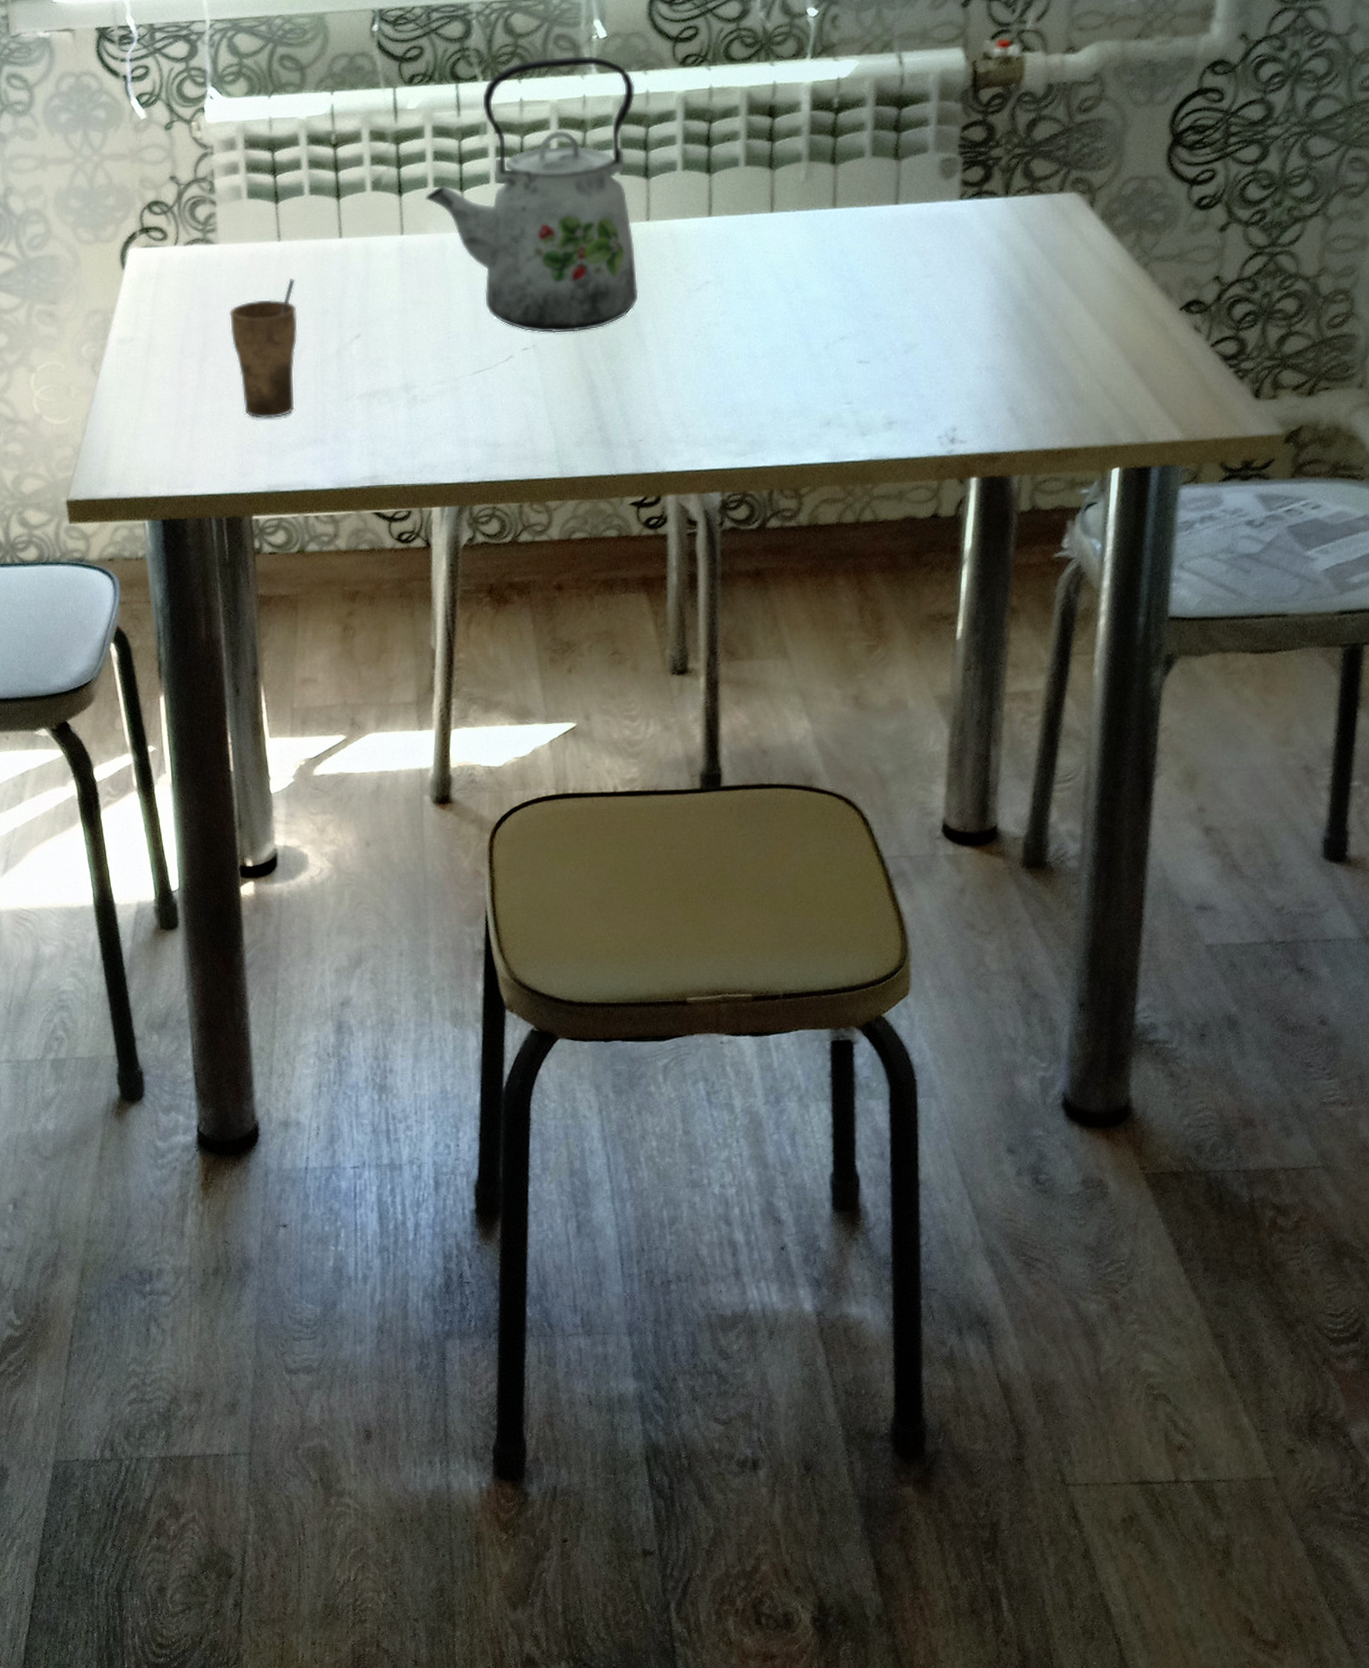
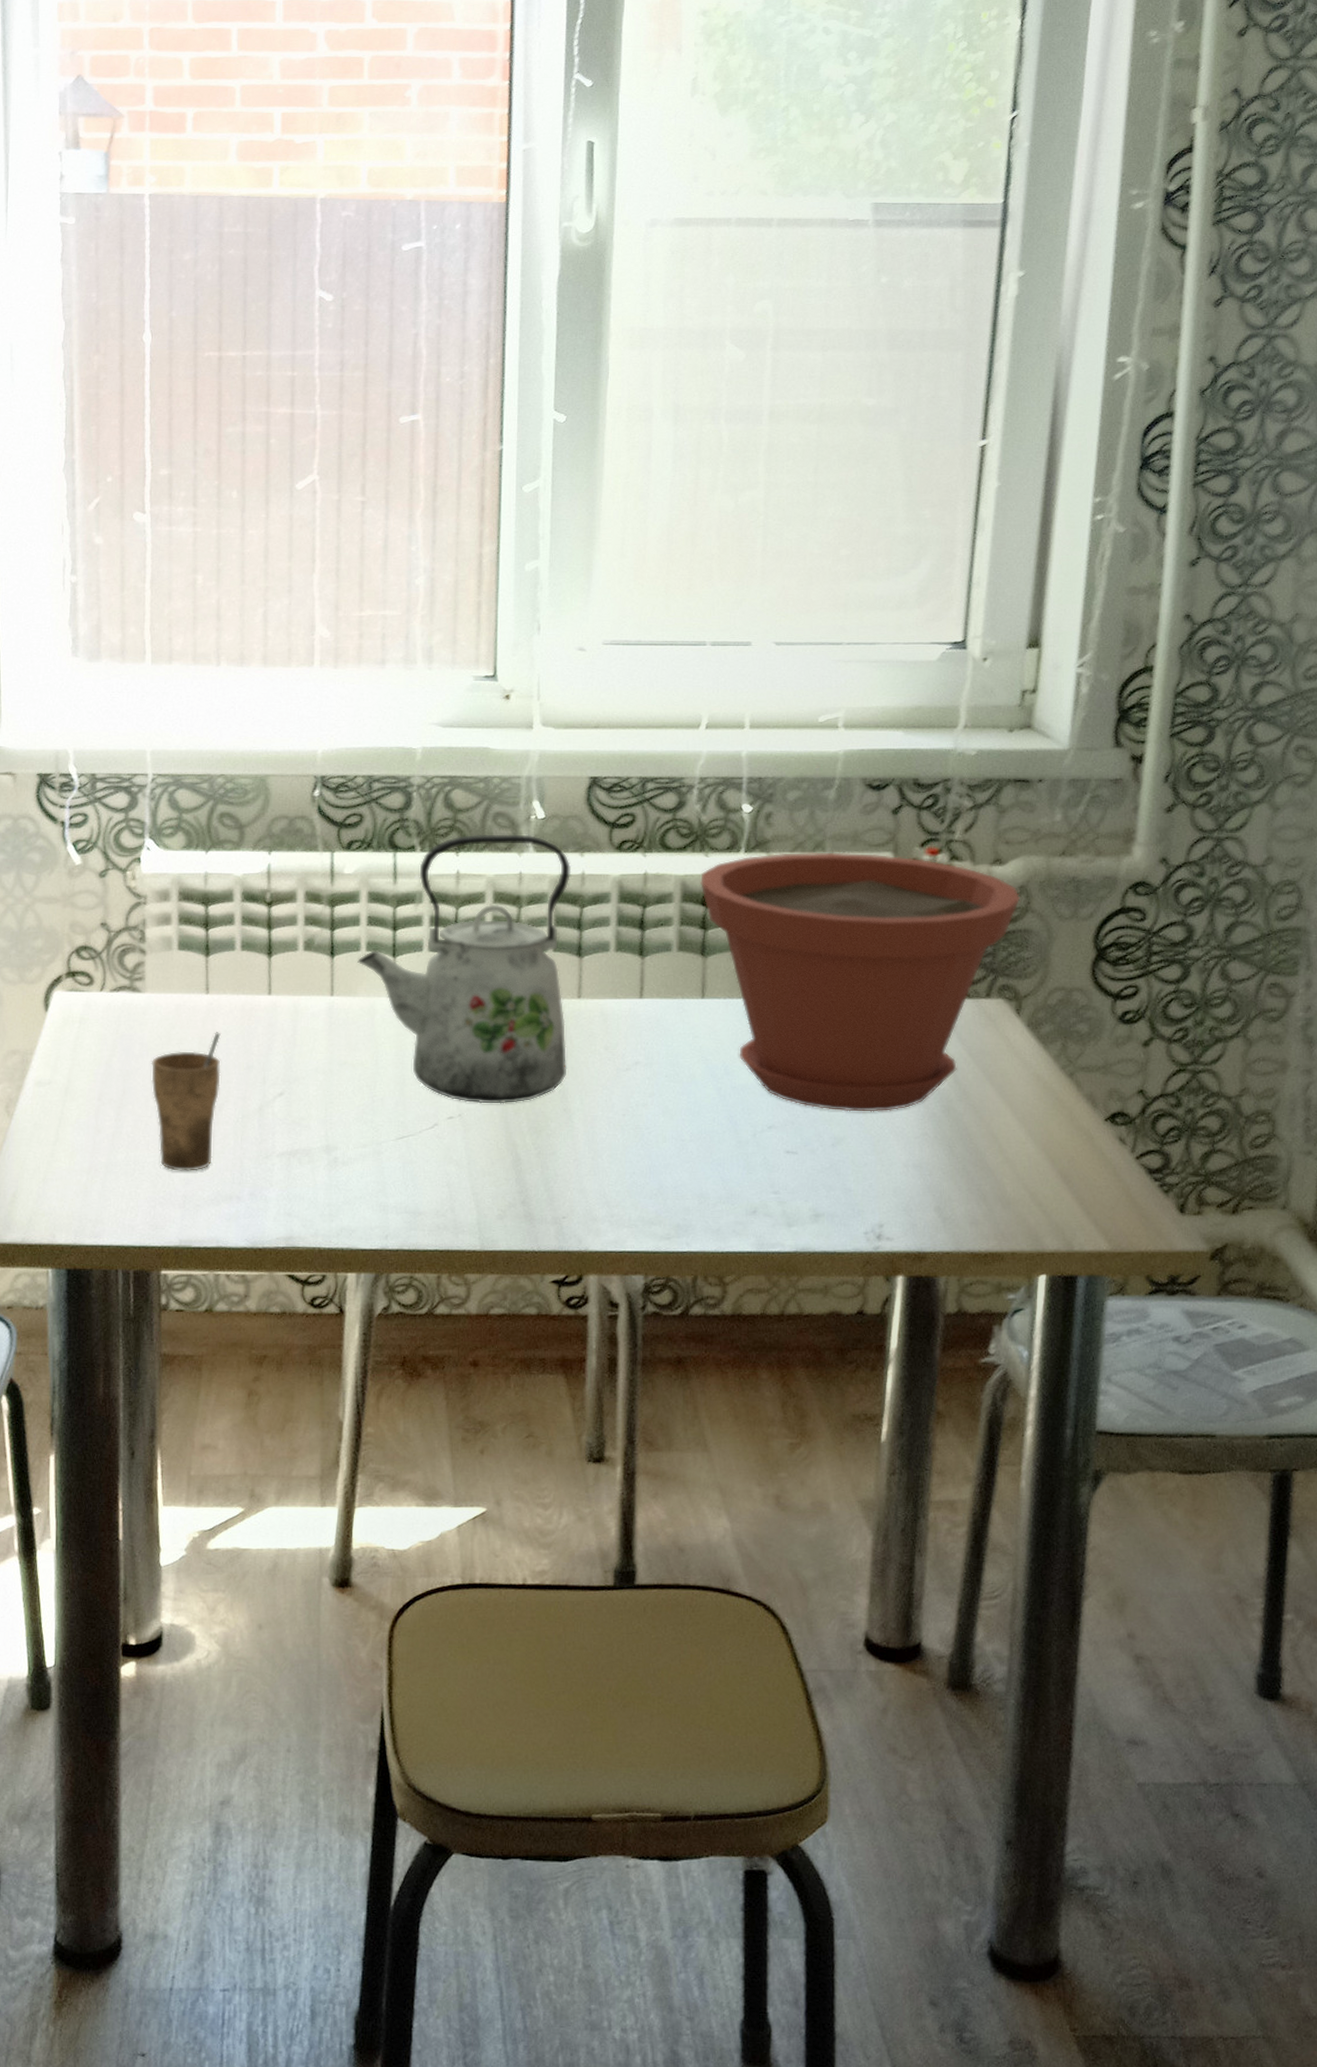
plant pot: none [766,50,1095,318] -> present [700,852,1021,1112]

